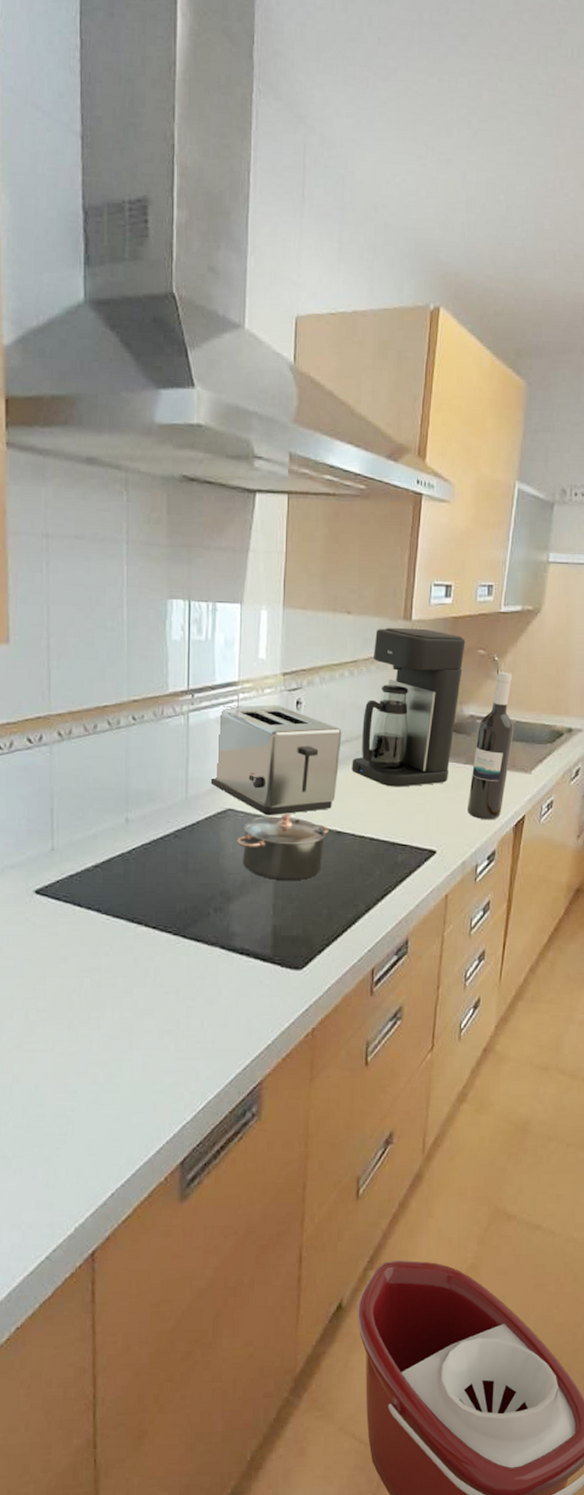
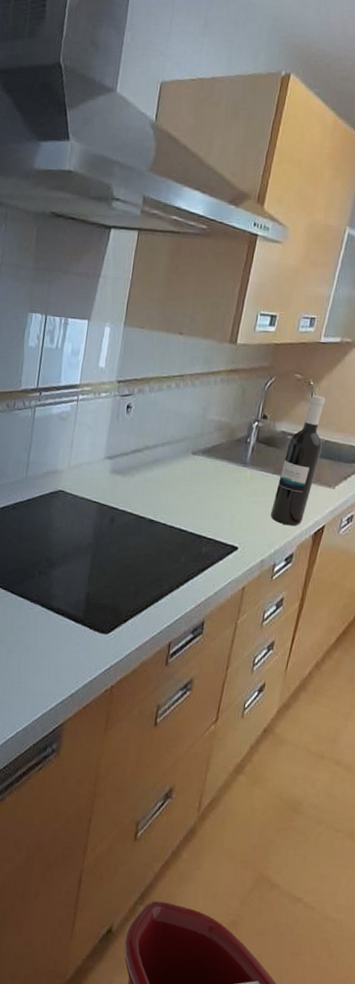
toaster: present [210,704,342,816] -> none [47,404,164,501]
cooking pot: present [237,814,329,881] -> none [64,499,144,558]
coffee maker: present [351,627,466,787] -> none [169,348,285,489]

